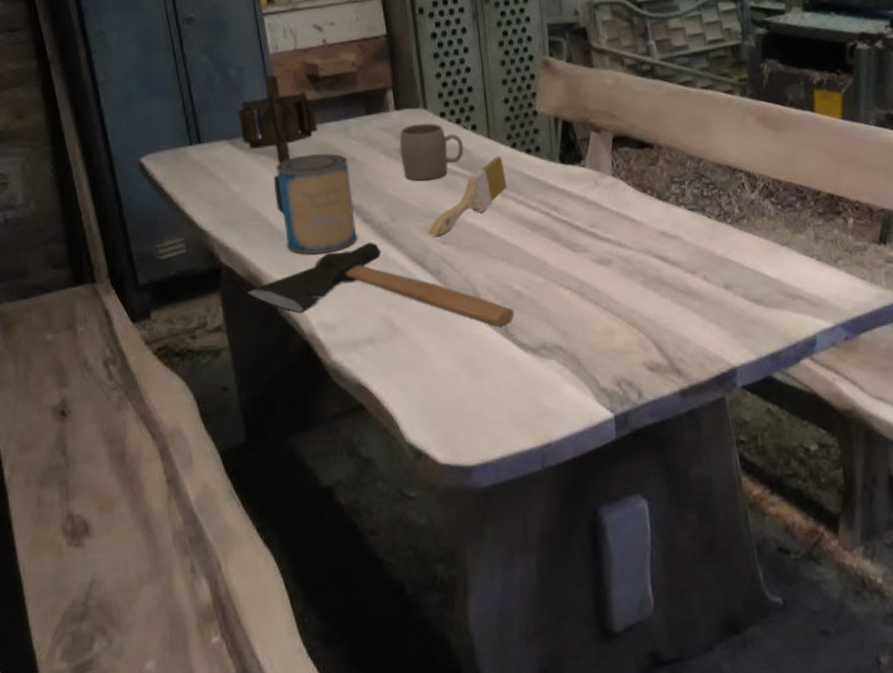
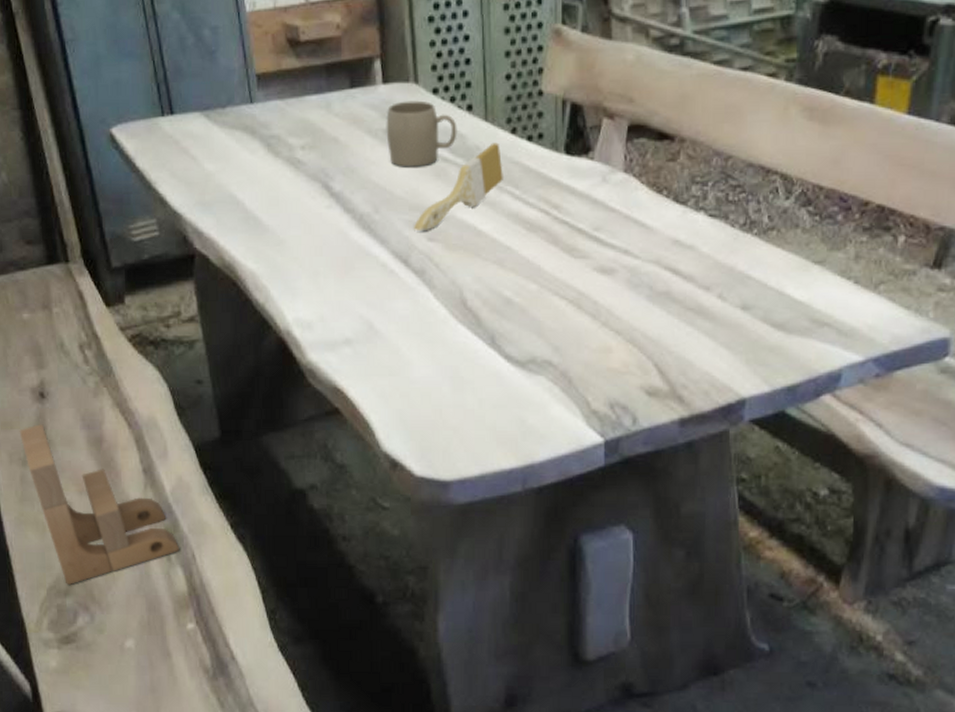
clamp: none [38,443,205,608] -> present [19,424,180,585]
clamp: present [237,75,318,213] -> none [212,37,298,197]
hatchet: present [247,242,515,327] -> none [222,234,503,336]
can: present [275,152,357,255] -> none [252,130,337,245]

